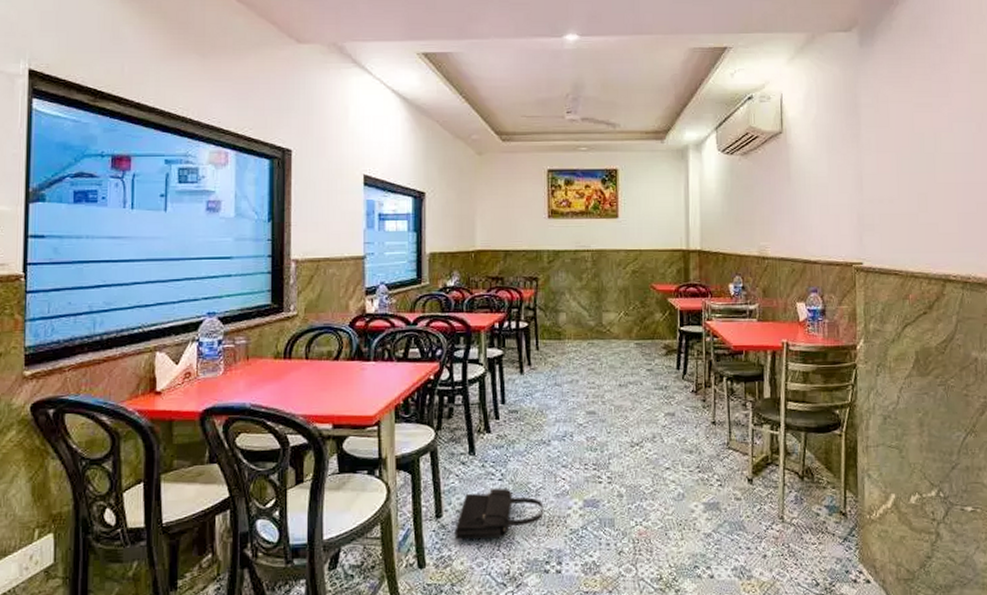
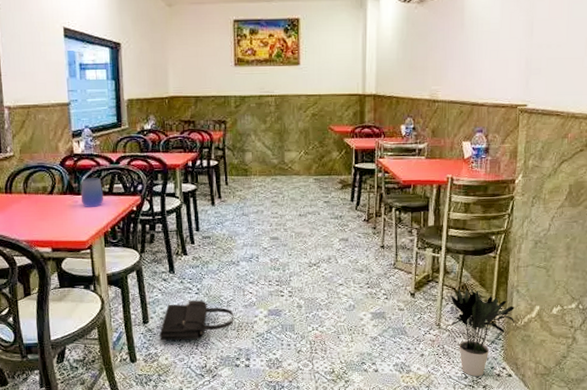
cup: none [372,341,396,375] -> present [81,178,103,207]
potted plant: none [793,473,869,584] -> present [450,288,516,377]

